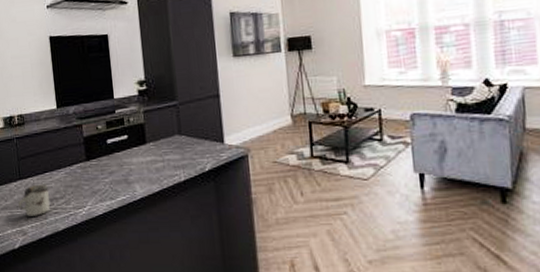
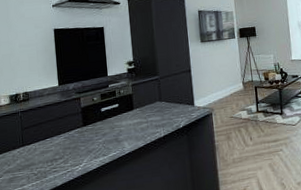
cup: present [17,184,50,218] -> none [20,148,50,178]

